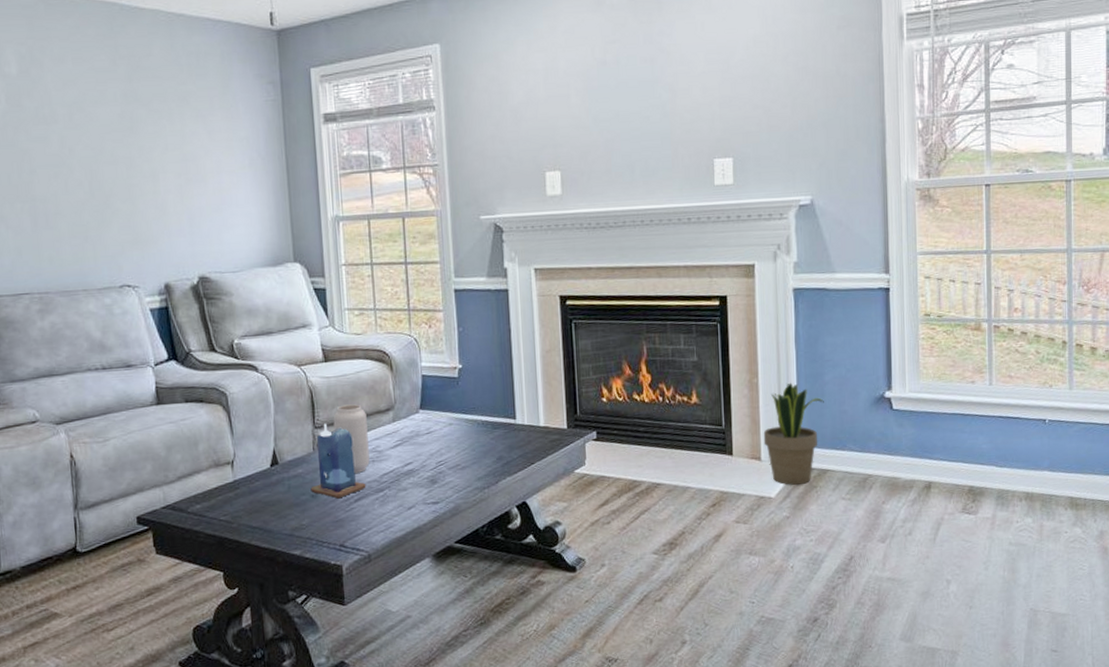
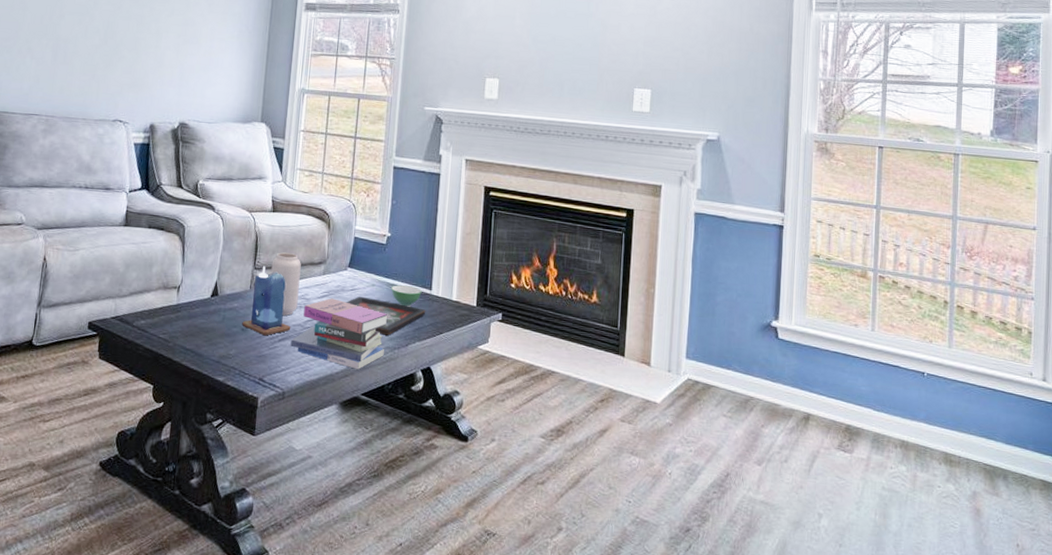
books: none [368,446,473,517] -> present [290,298,388,369]
decorative tray: none [423,438,513,476] -> present [346,296,426,336]
bowl: none [470,418,506,442] -> present [390,284,422,307]
potted plant: present [763,382,824,485] -> none [654,298,714,395]

